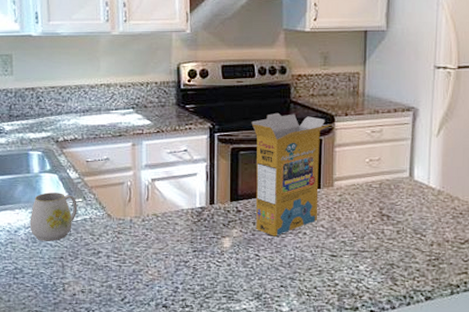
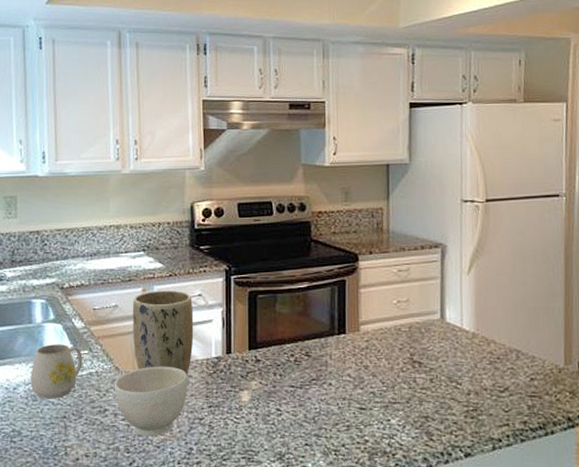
bowl: none [106,214,174,277] -> present [114,366,188,437]
plant pot: none [122,146,180,225] -> present [132,290,194,377]
cereal box: present [251,112,332,237] -> none [270,252,356,388]

